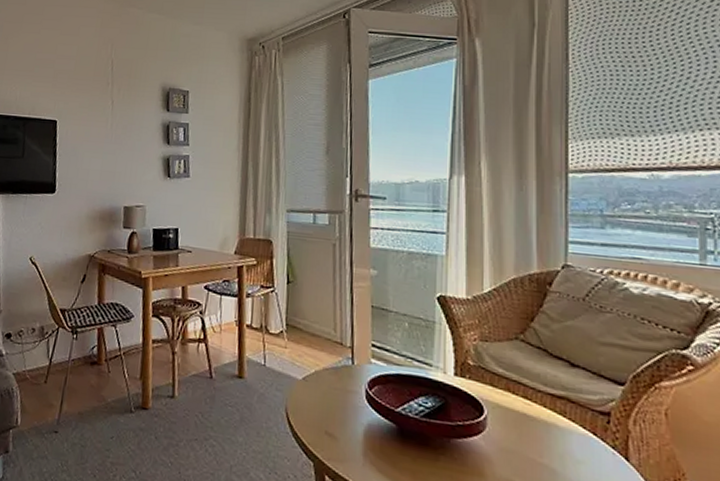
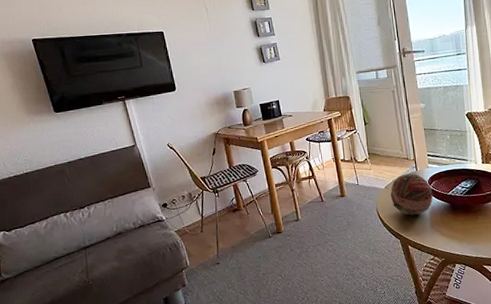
decorative ball: none [308,365,373,431] -> present [390,173,434,216]

